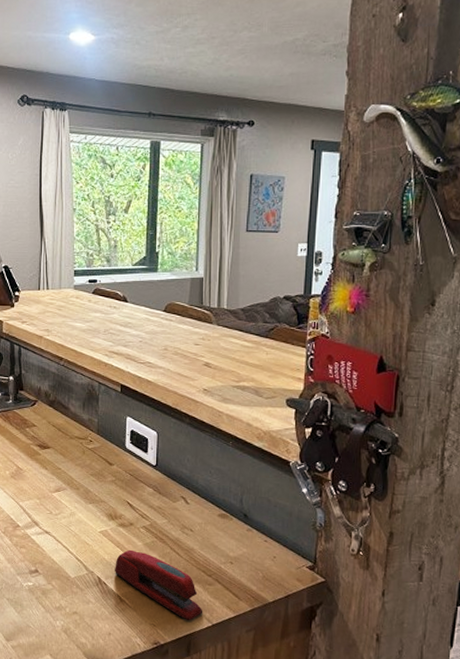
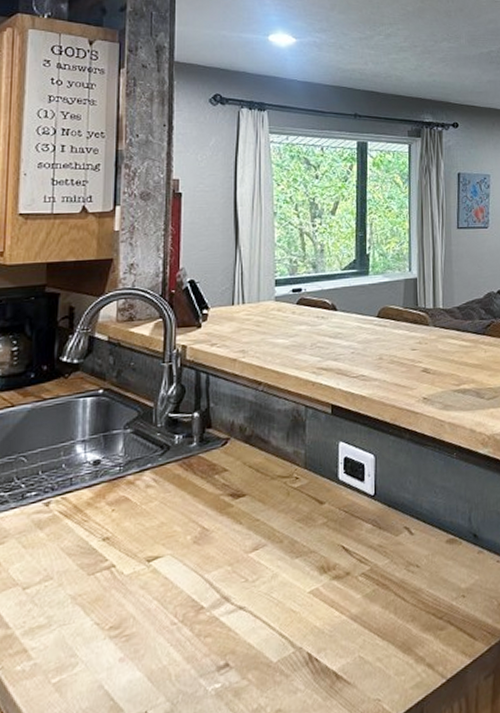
stapler: present [115,549,203,621] -> none [329,606,436,684]

